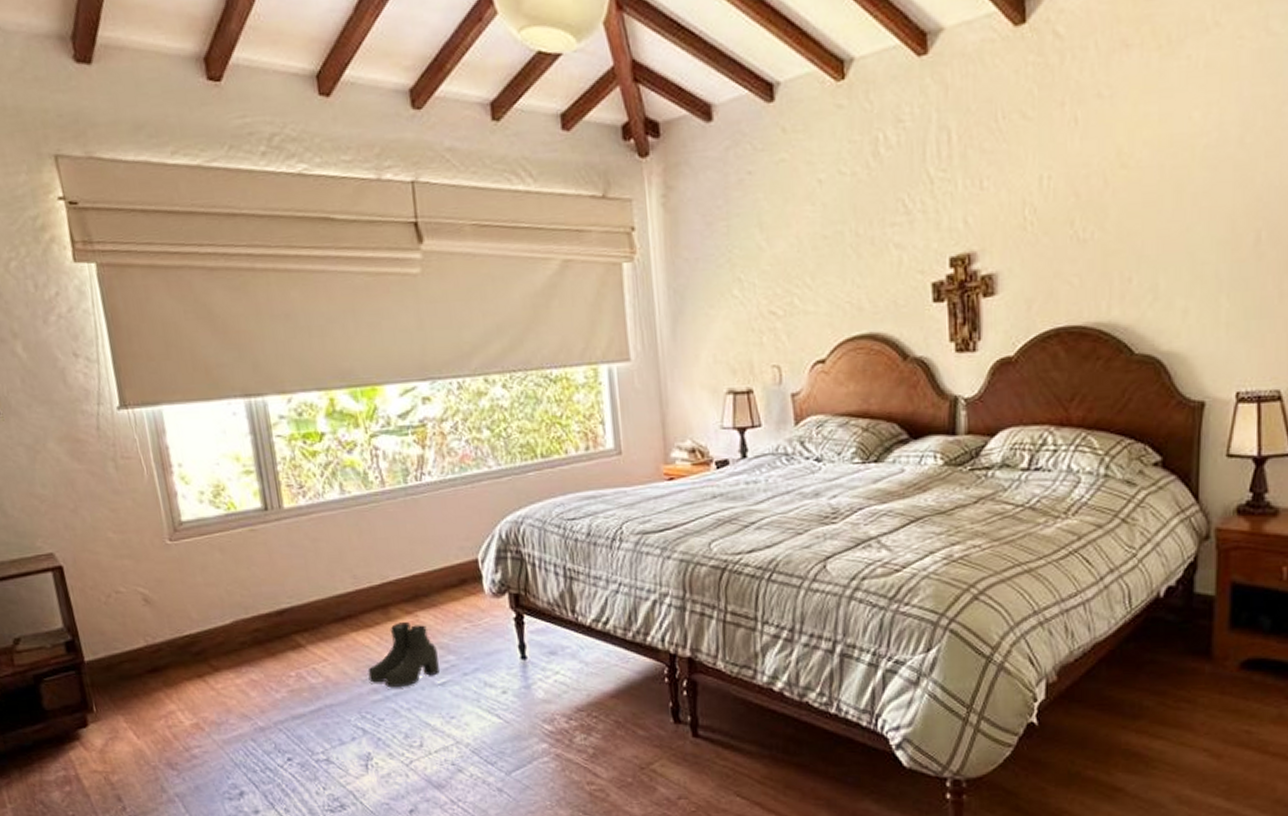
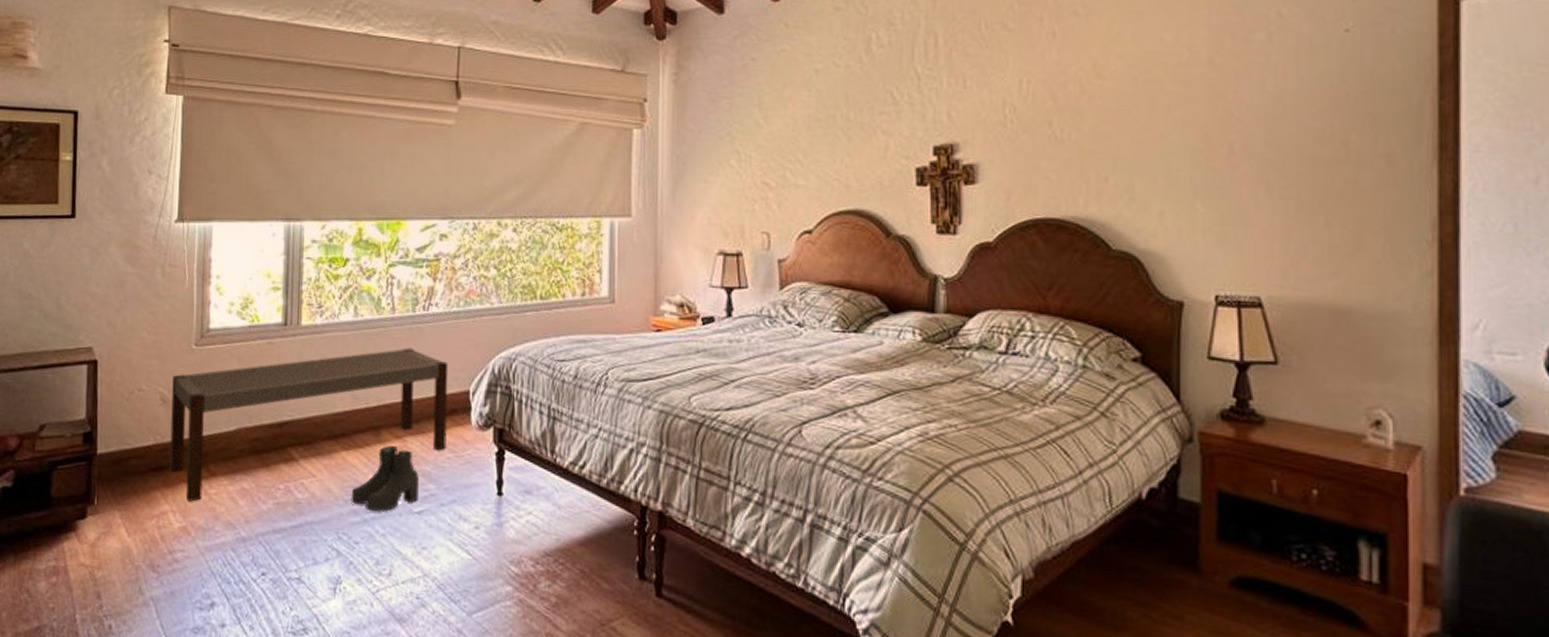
bench: none [151,521,461,699] -> present [169,347,449,502]

